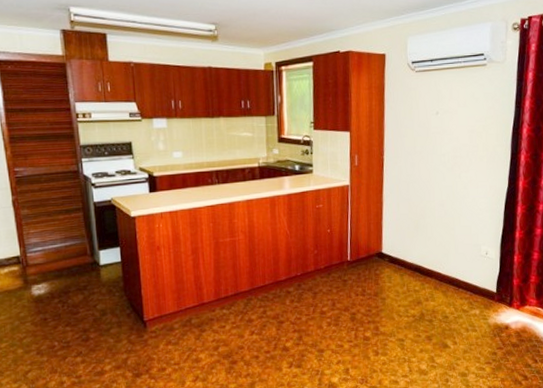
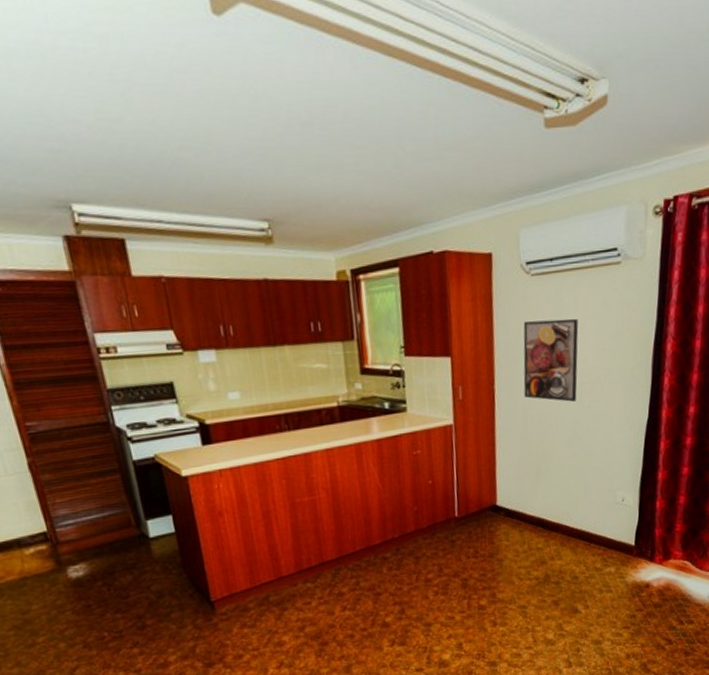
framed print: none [407,106,452,171] -> present [523,318,579,402]

